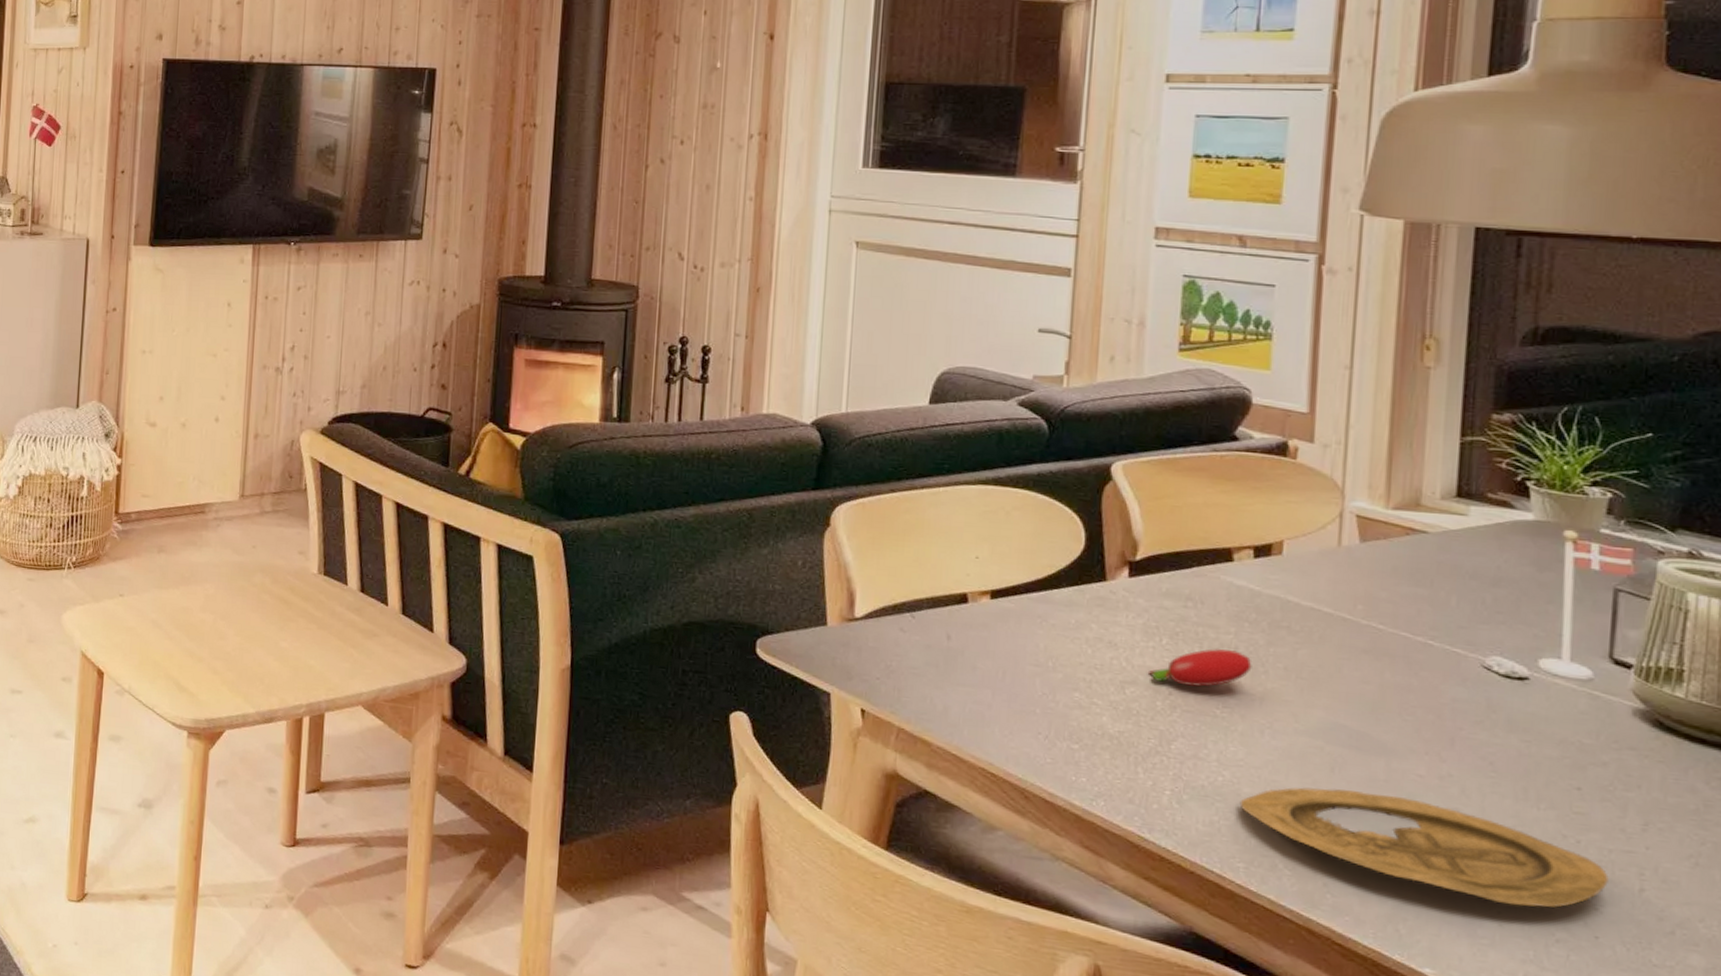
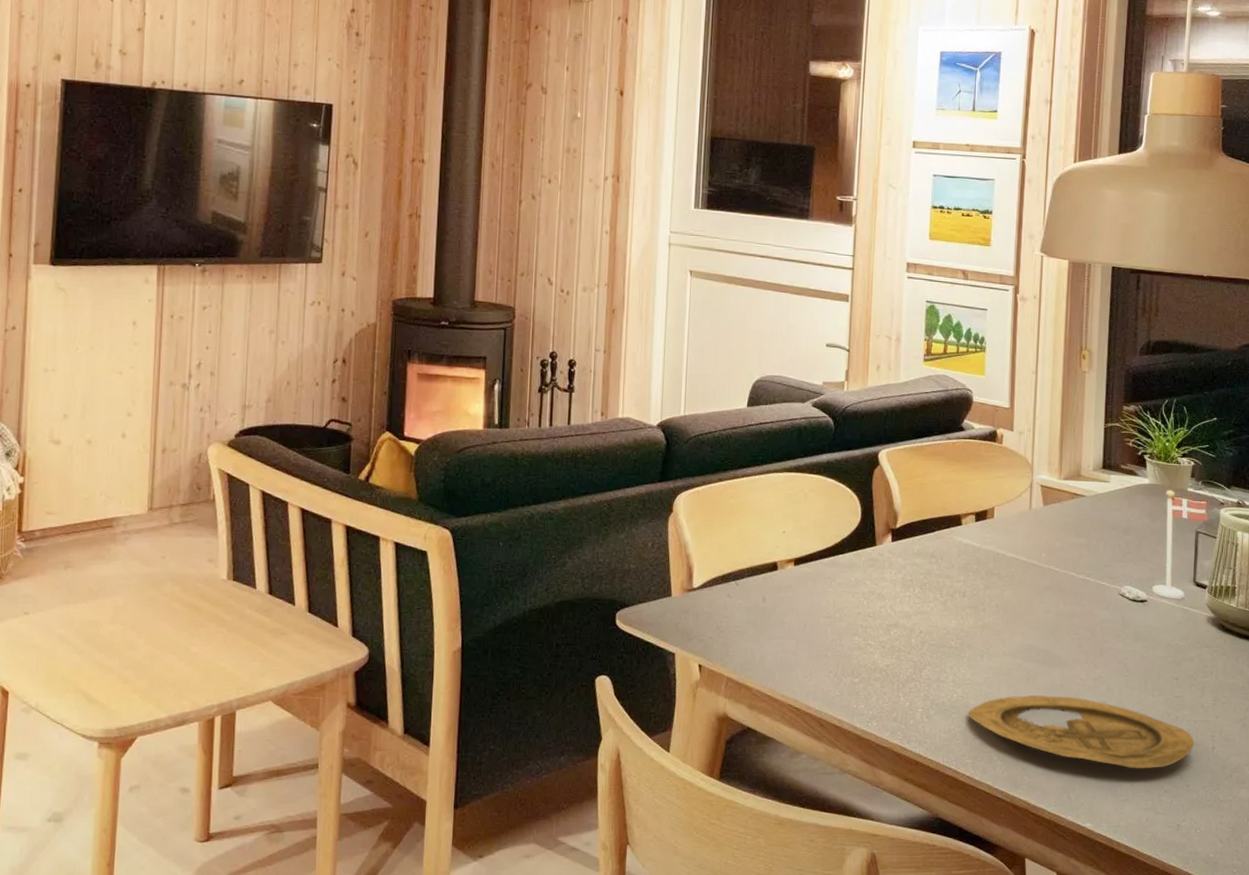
fruit: present [1147,649,1252,687] -> none [905,594,975,625]

